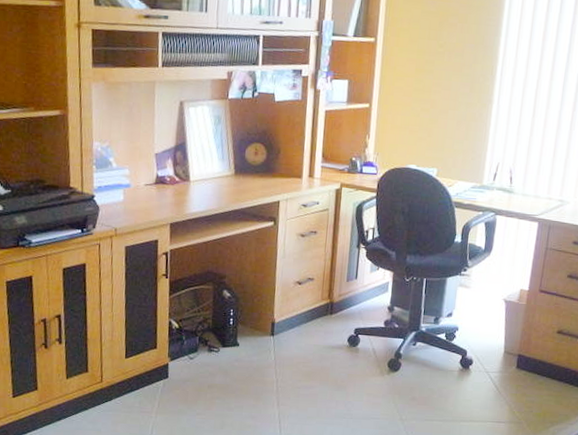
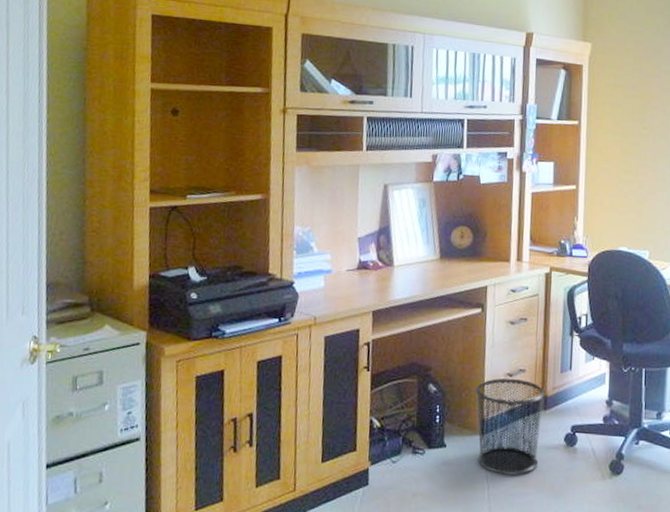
waste bin: none [267,285,332,371] -> present [475,378,545,475]

